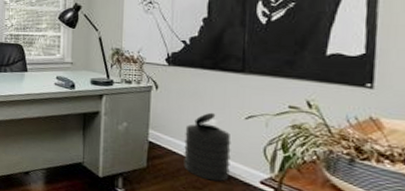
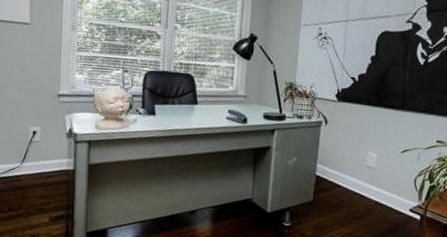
trash can: present [184,112,231,182] -> none [346,146,388,211]

